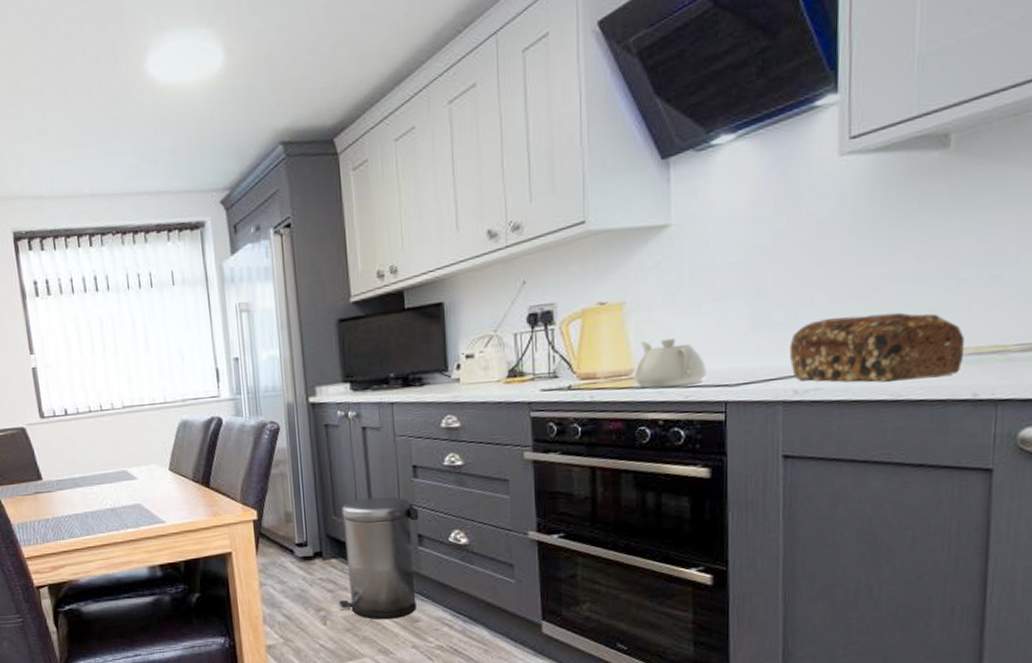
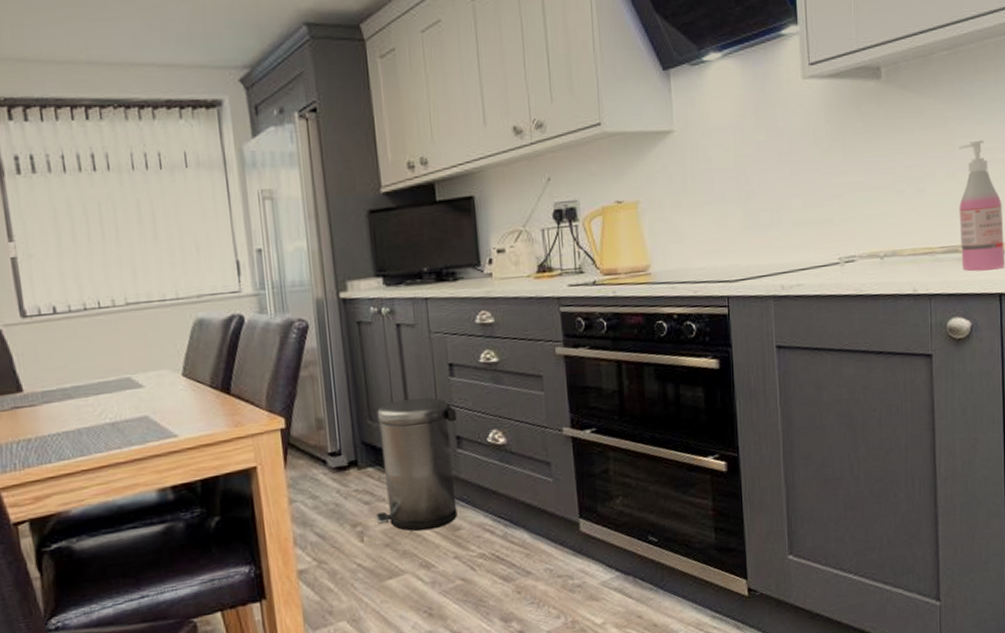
teapot: present [635,337,707,389] -> none [651,236,711,284]
bread loaf: present [789,312,966,383] -> none [775,217,905,279]

